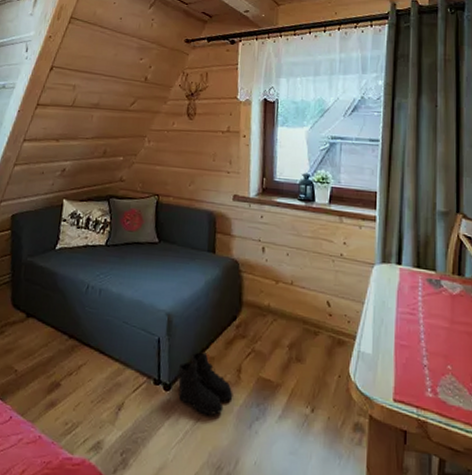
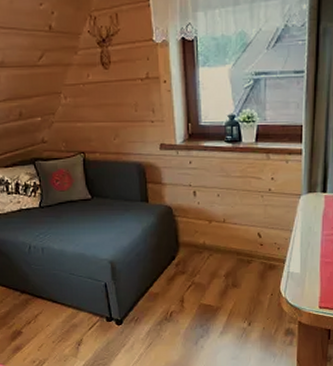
boots: present [177,351,233,416] -> none [127,289,179,340]

